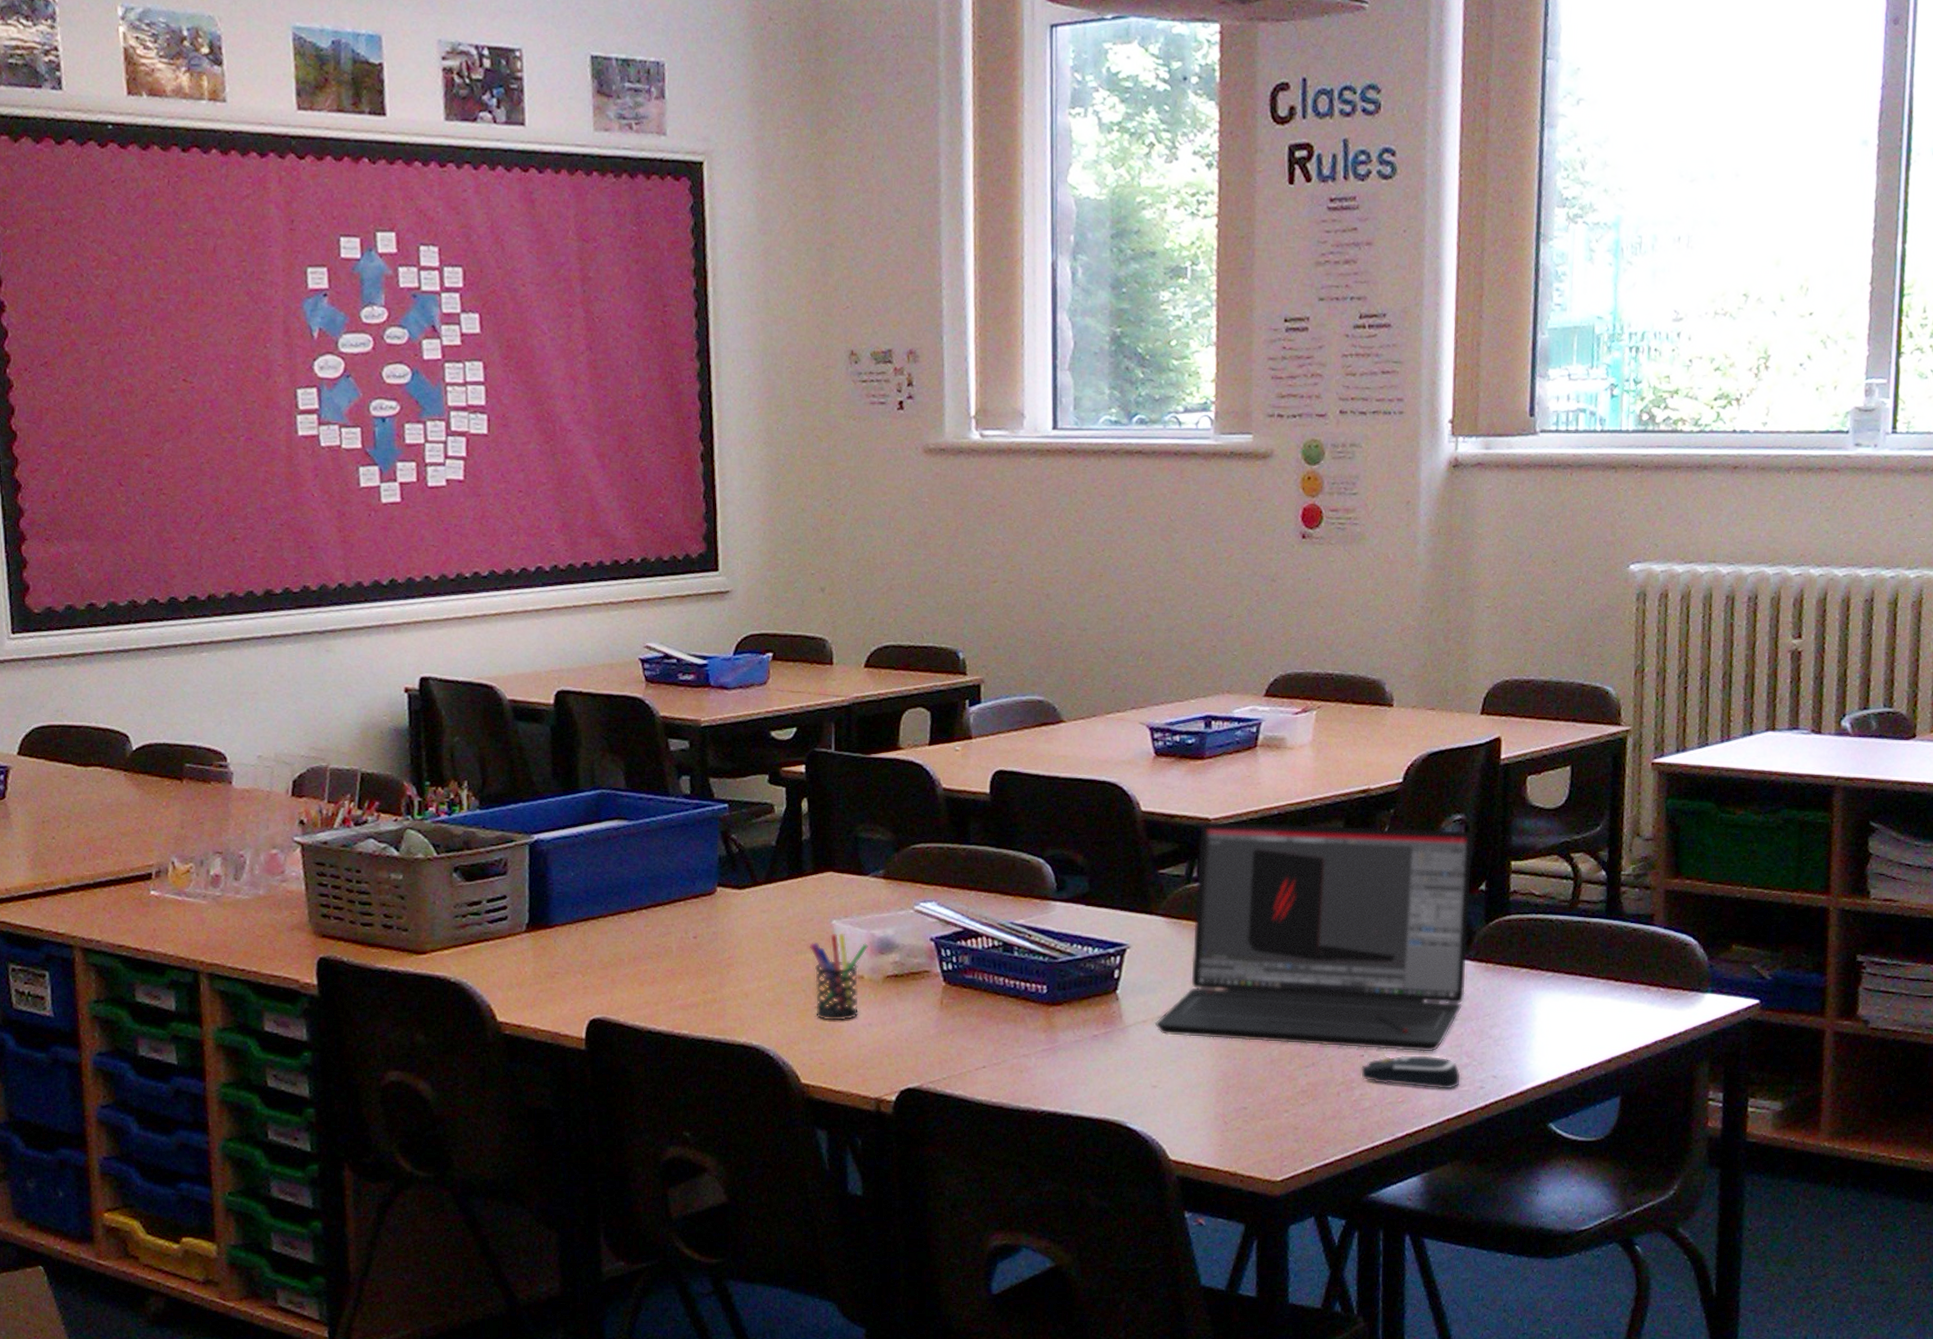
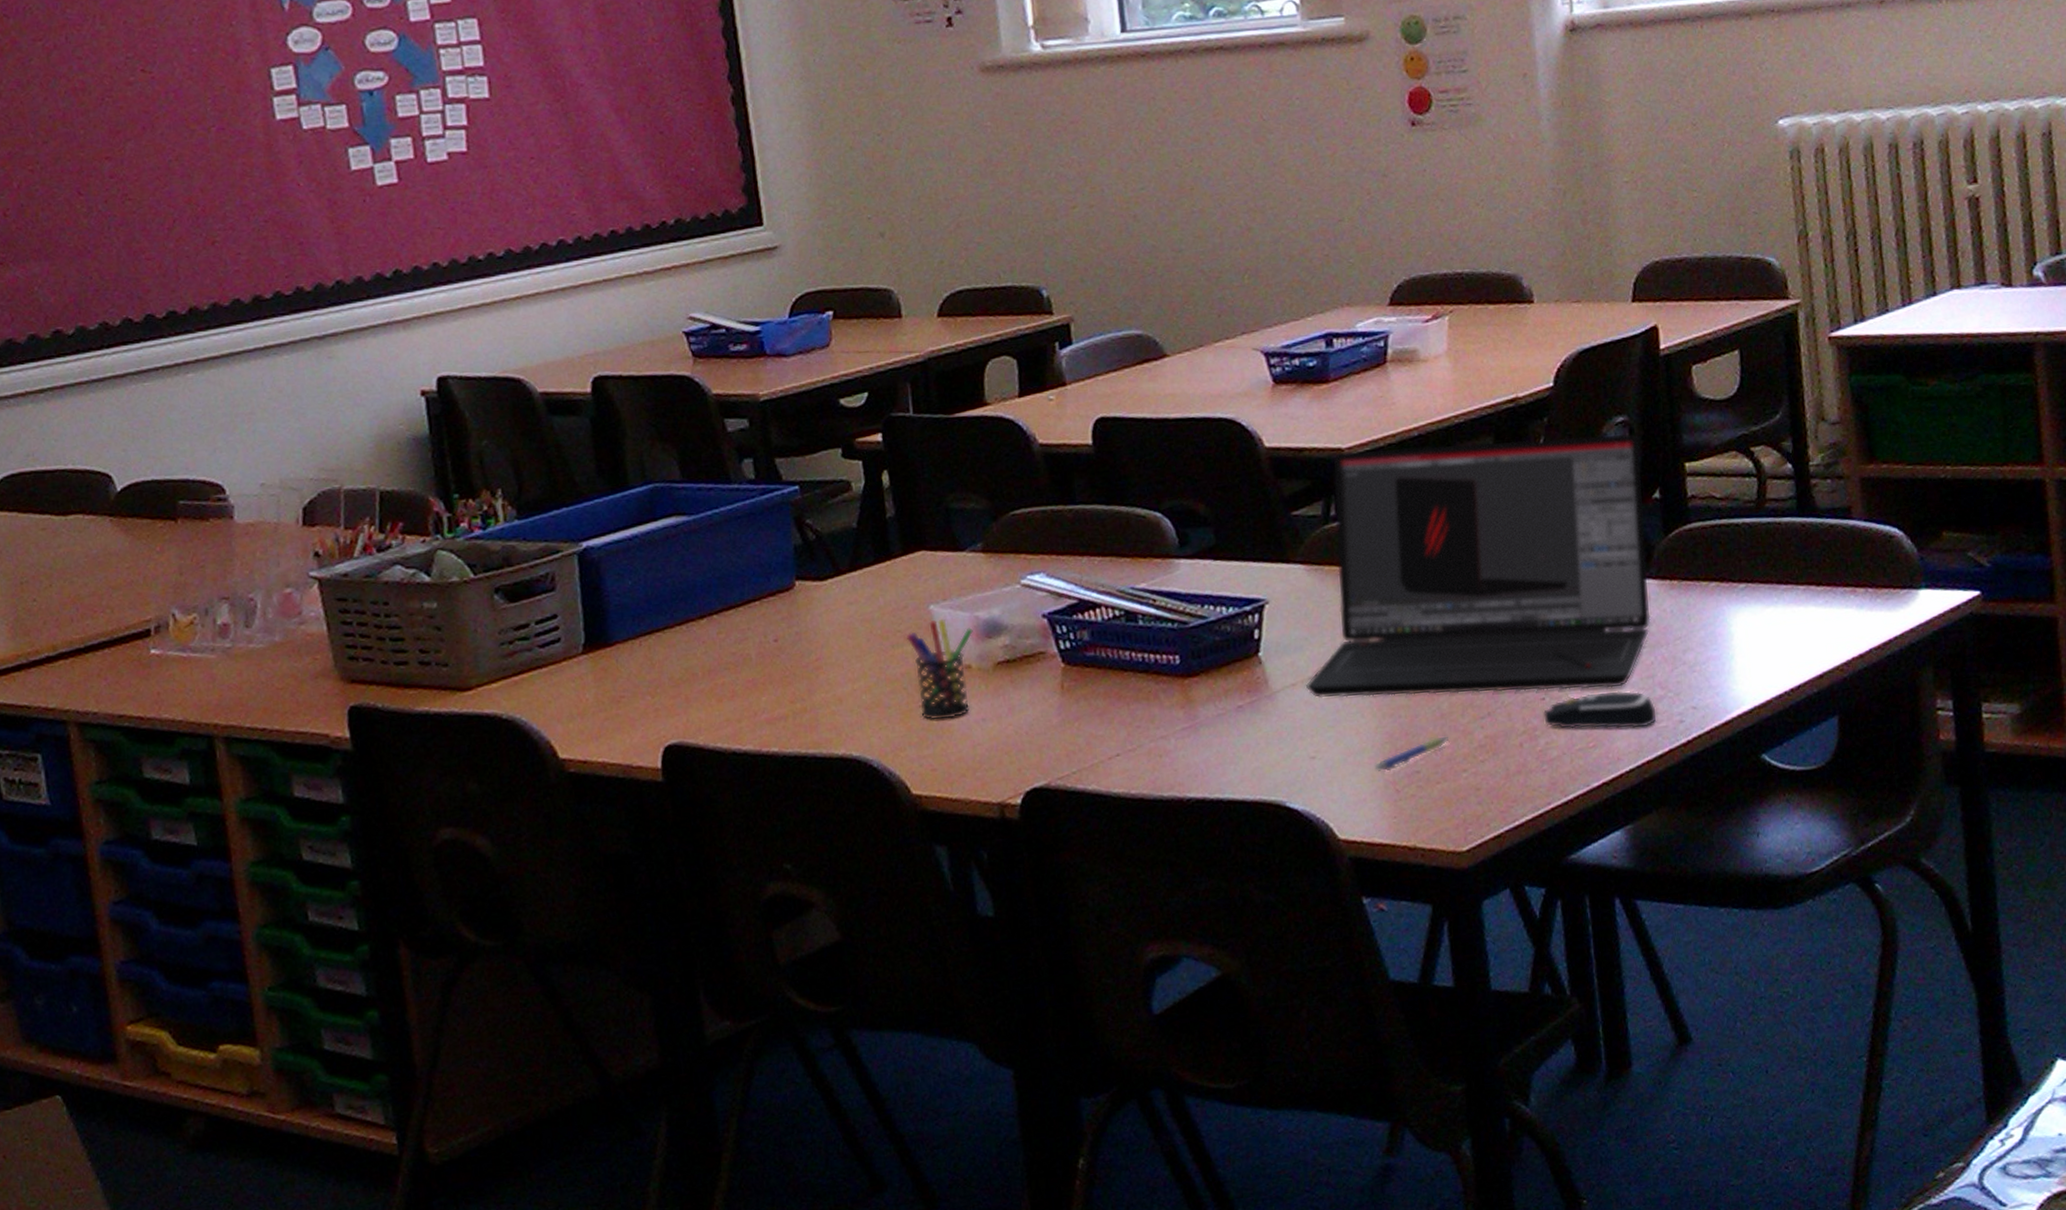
pen: none [1207,1079,1275,1105] -> present [1374,736,1448,772]

